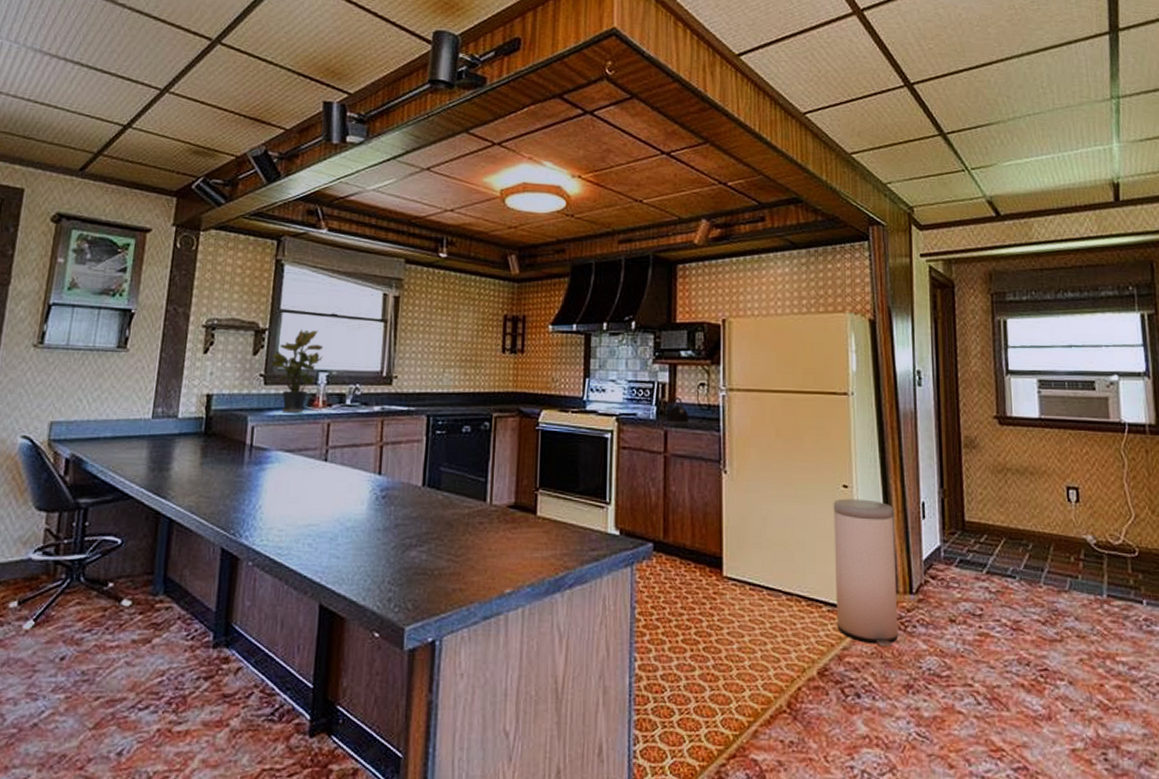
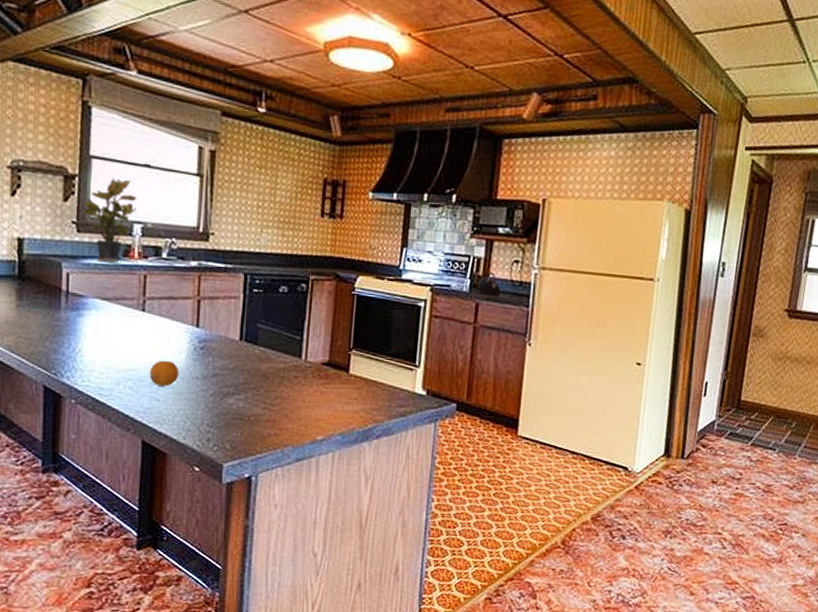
fruit: none [329,512,361,541] -> present [149,360,180,386]
pedal bin: present [833,498,899,648] -> none [613,374,679,501]

